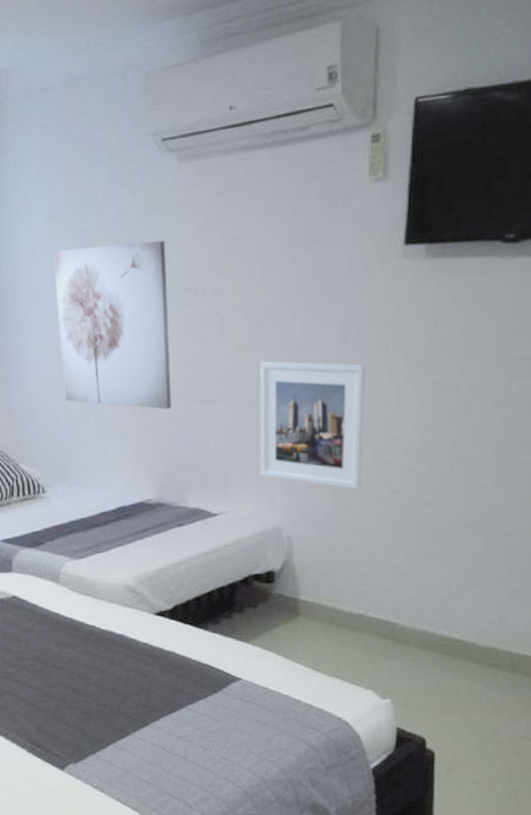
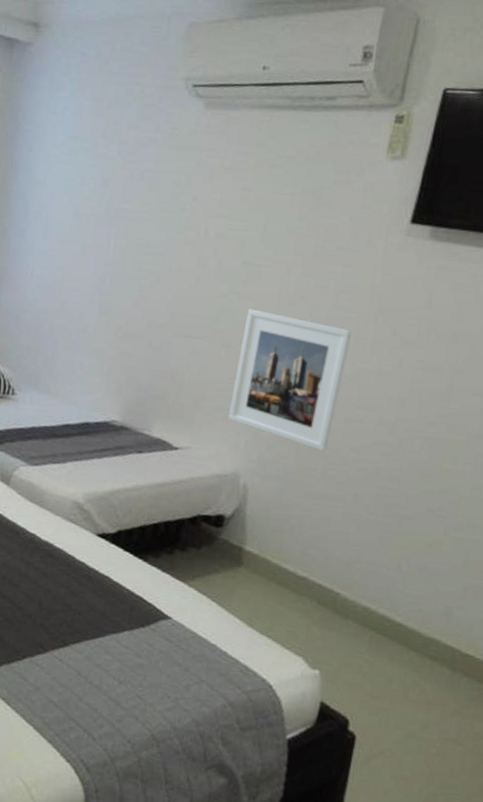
wall art: present [53,240,172,410] -> none [51,169,178,338]

